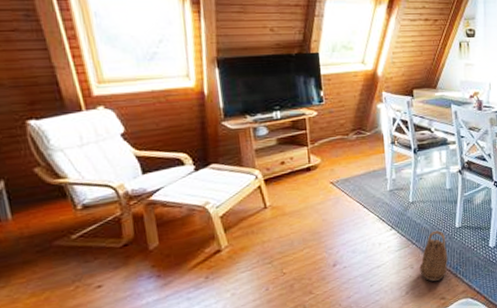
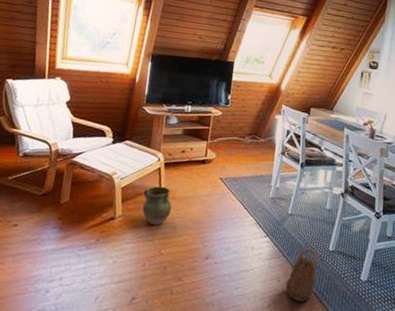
ceramic jug: none [248,205,285,248] -> present [142,186,172,226]

